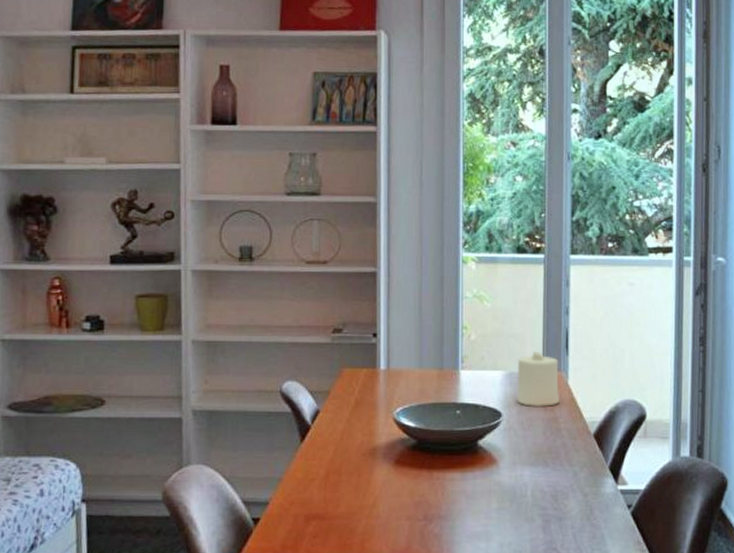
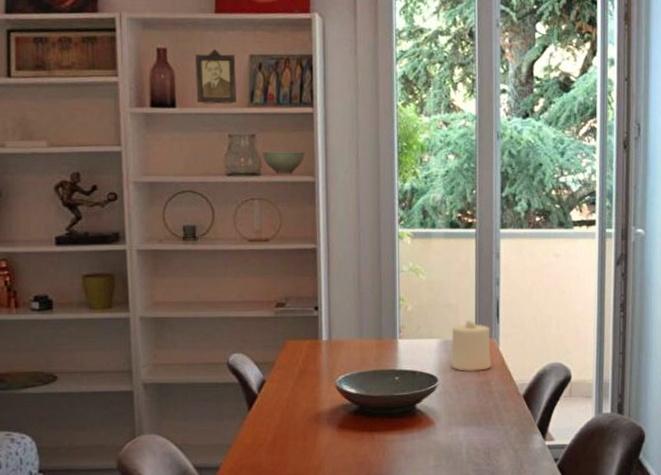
photo frame: none [257,66,299,122] -> present [195,49,236,105]
bowl: none [322,171,368,195] -> present [261,152,306,175]

